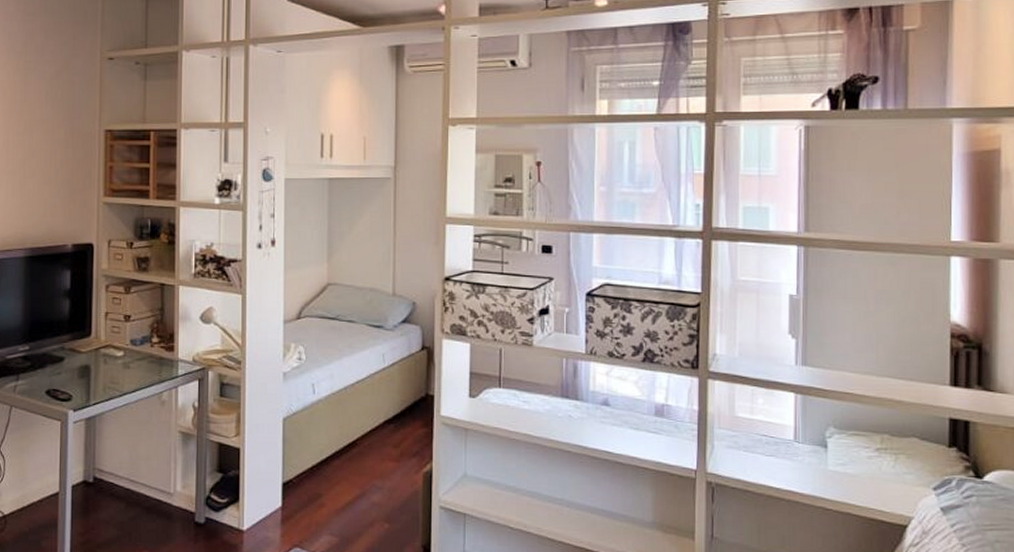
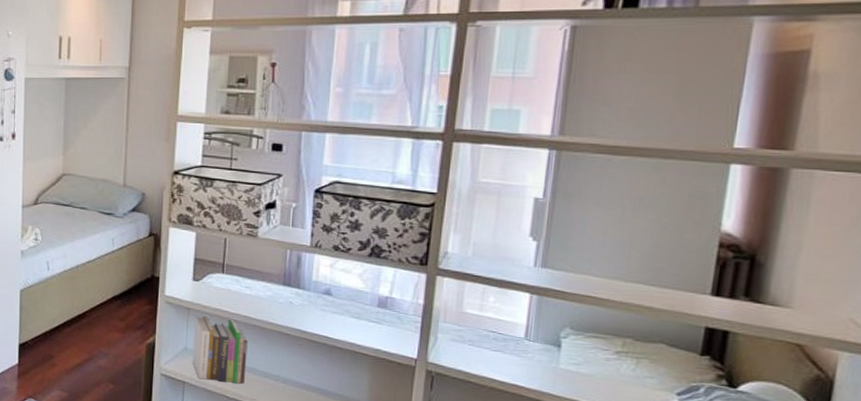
books: none [472,436,529,511] -> present [192,316,248,384]

